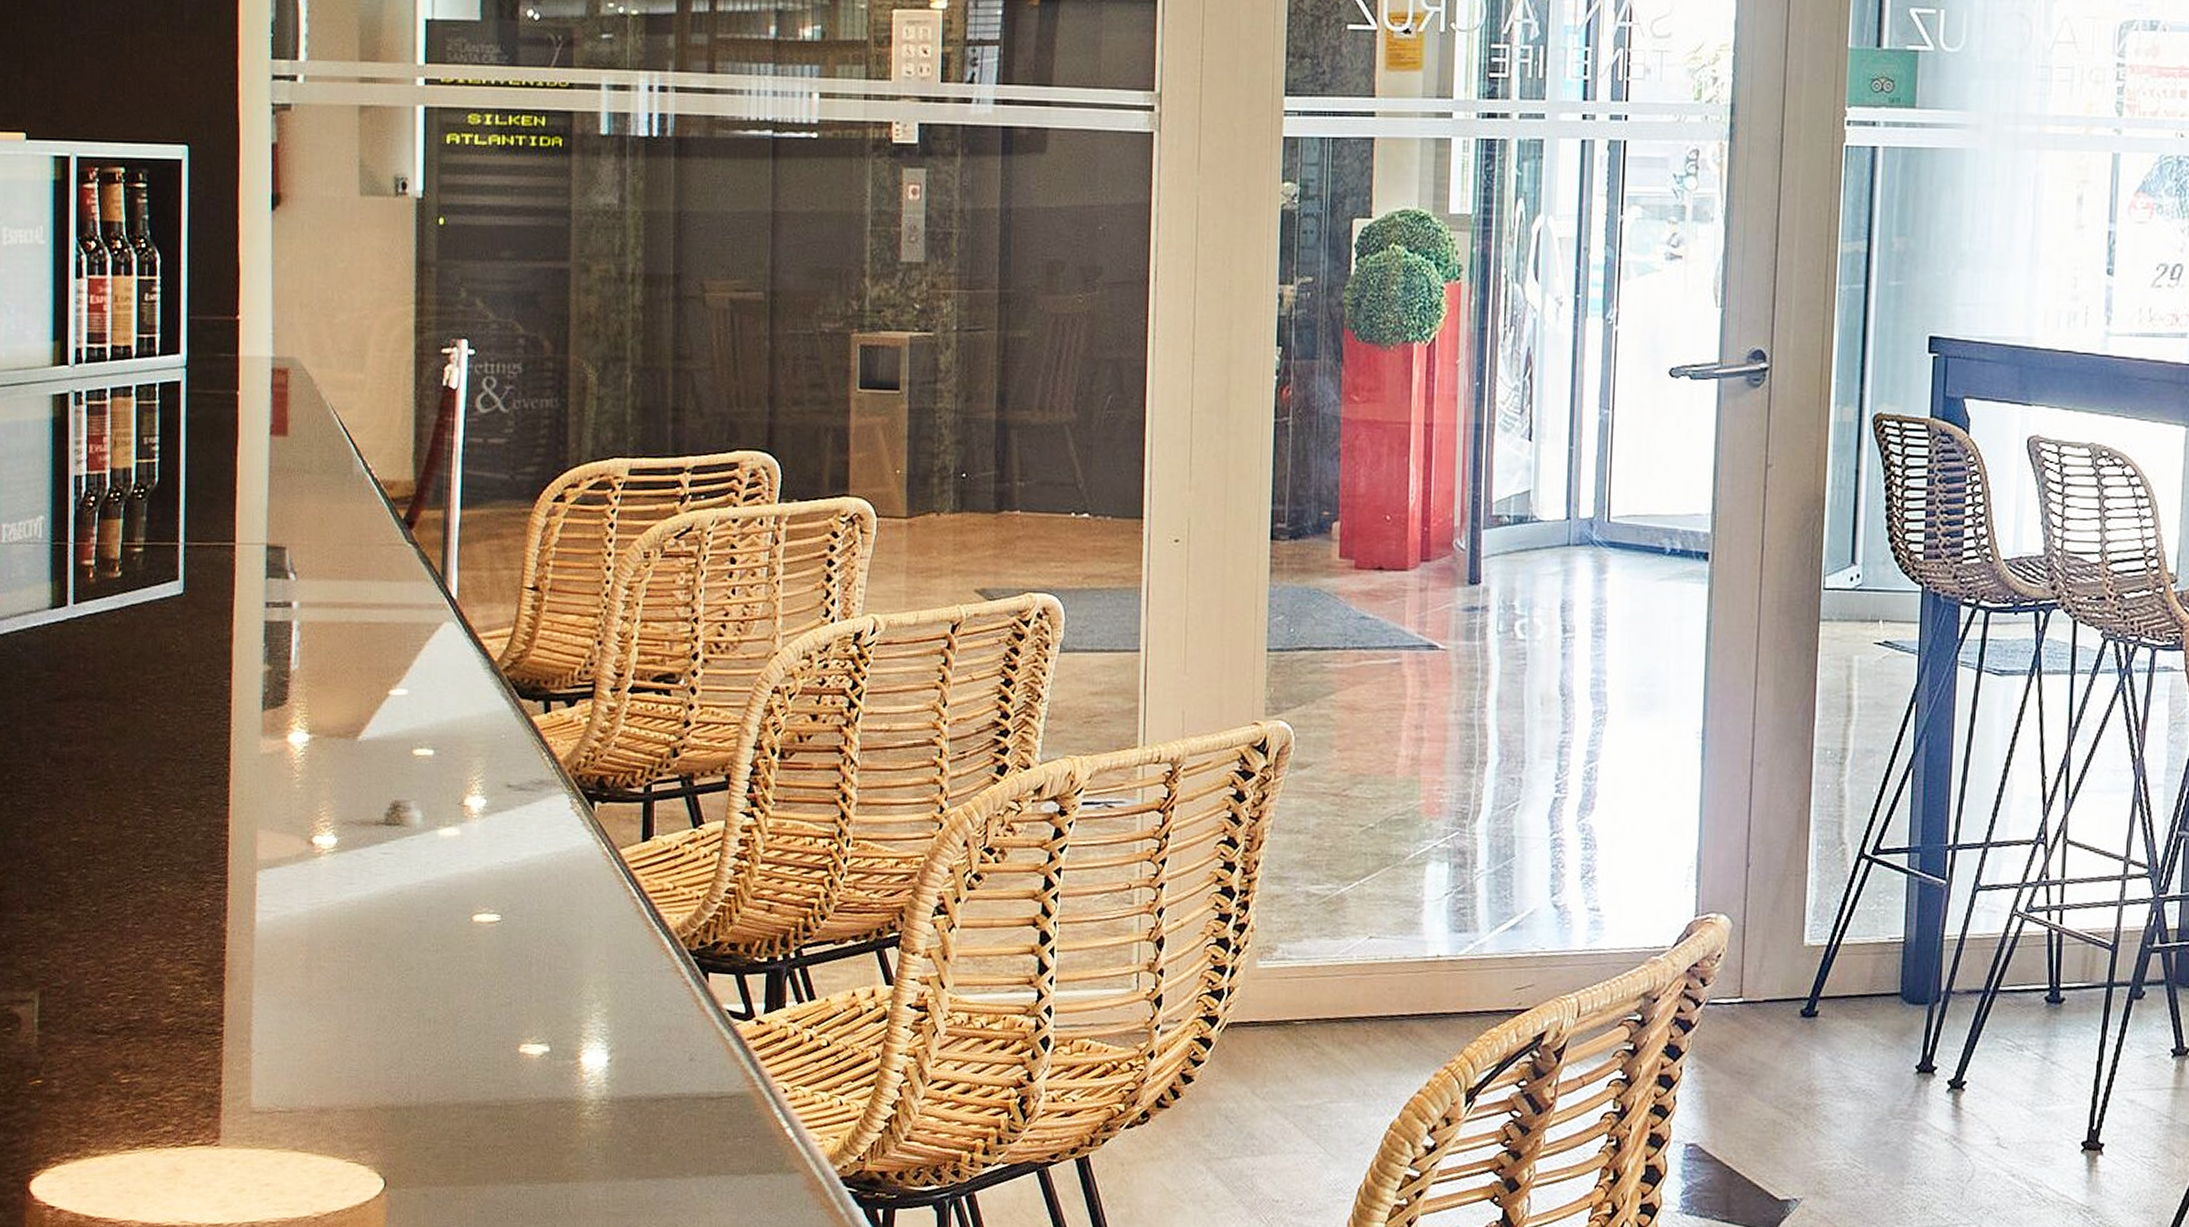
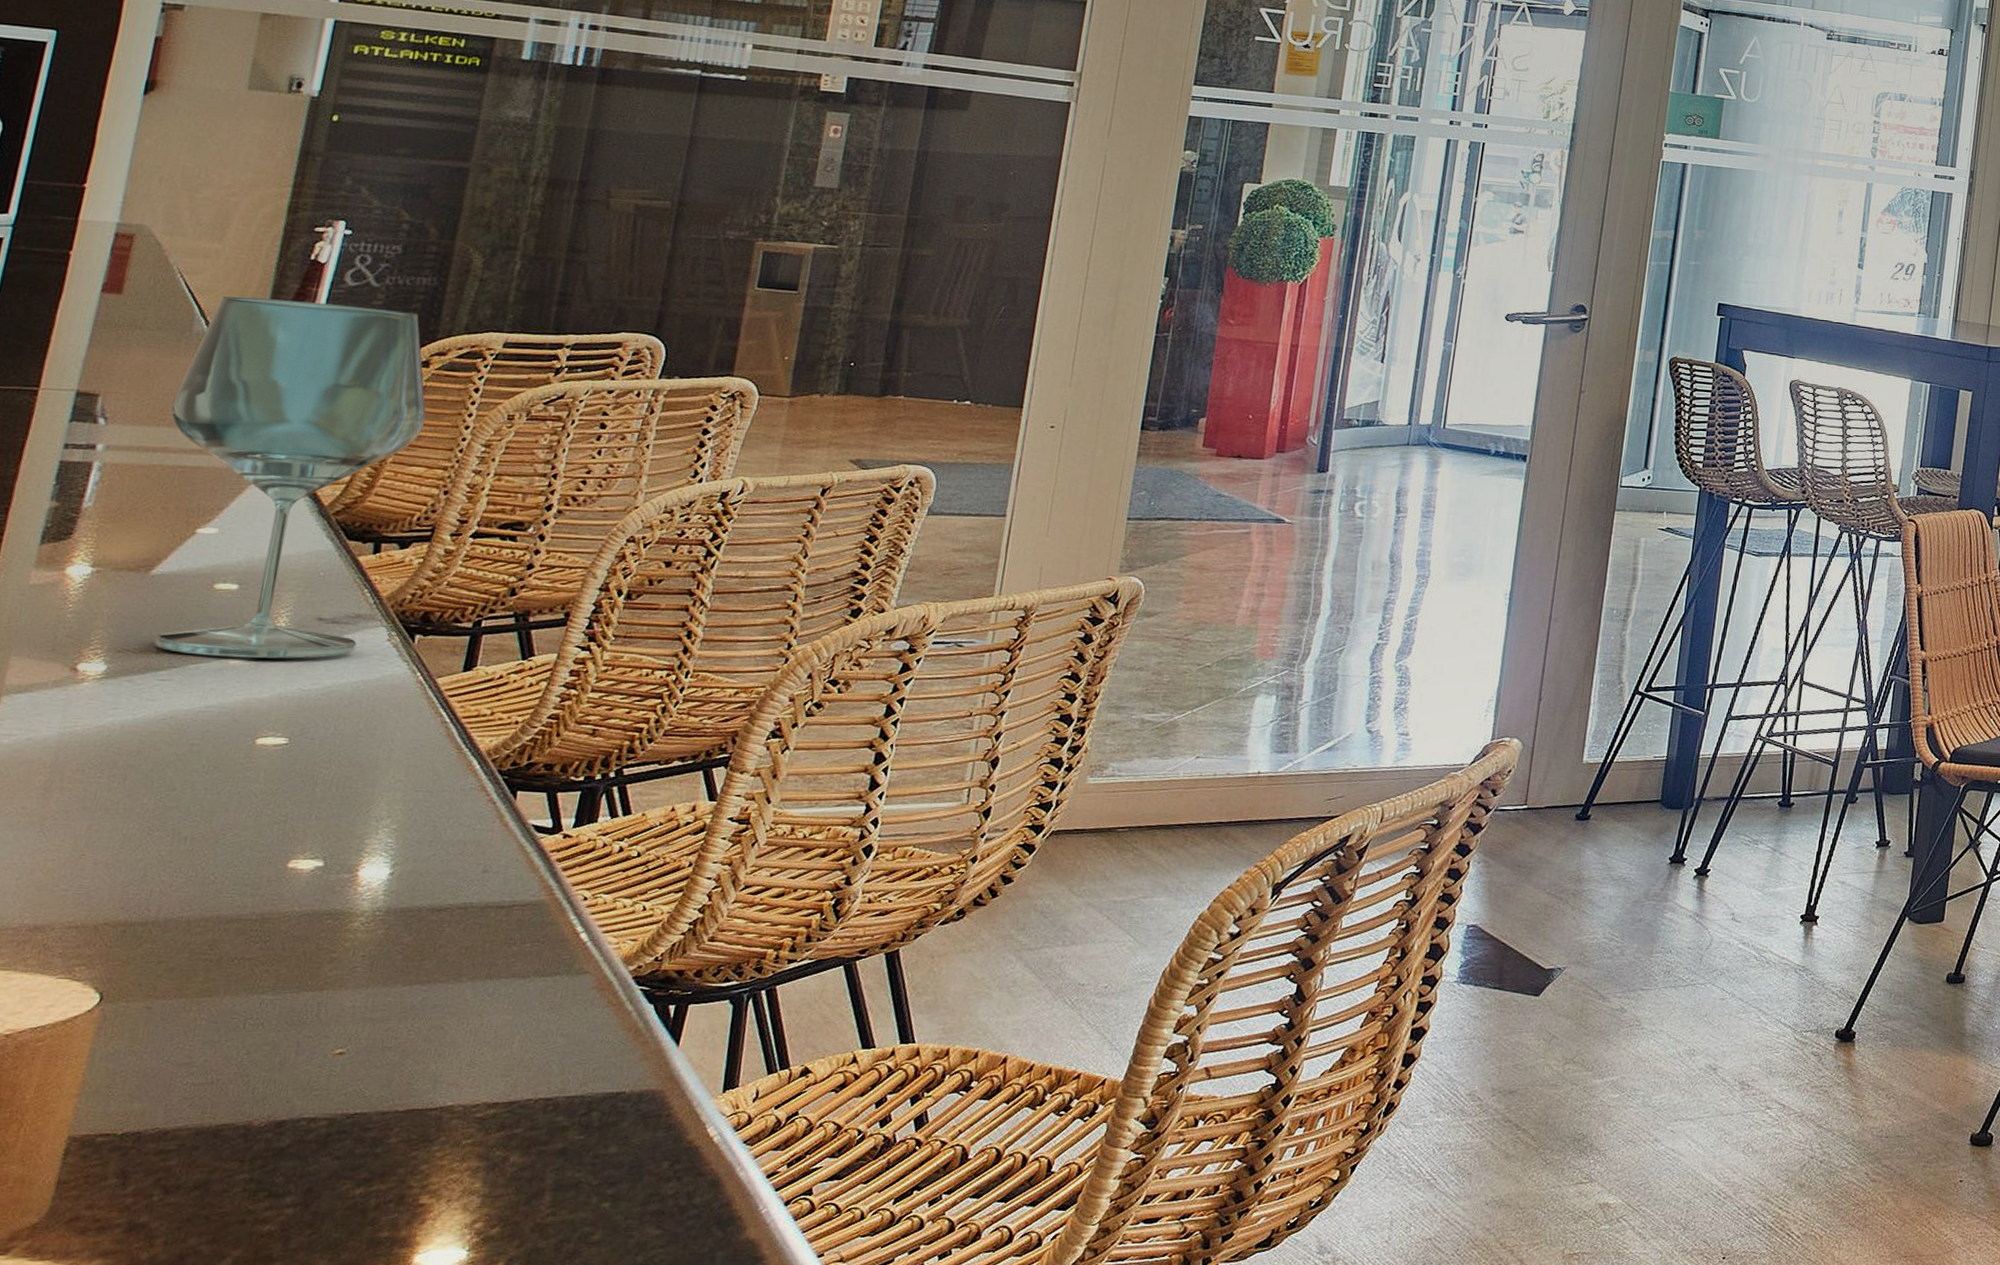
wine glass: none [348,431,570,830] -> present [154,296,427,659]

